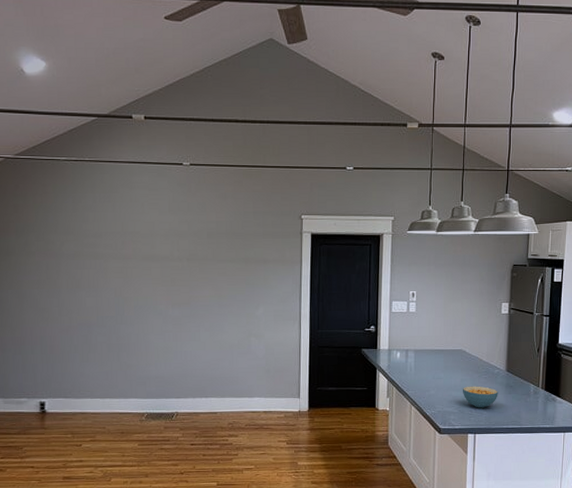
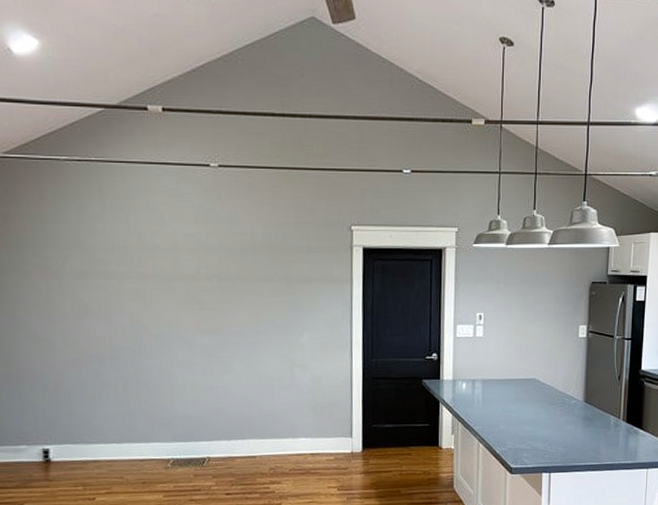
cereal bowl: present [462,386,498,408] -> none [535,419,576,444]

